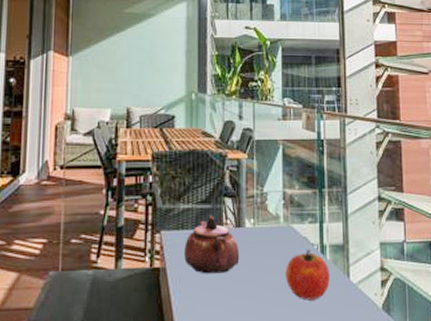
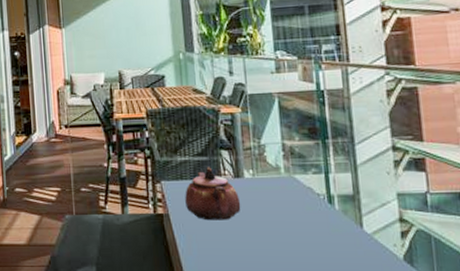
fruit: present [286,249,330,300] -> none [290,199,341,248]

